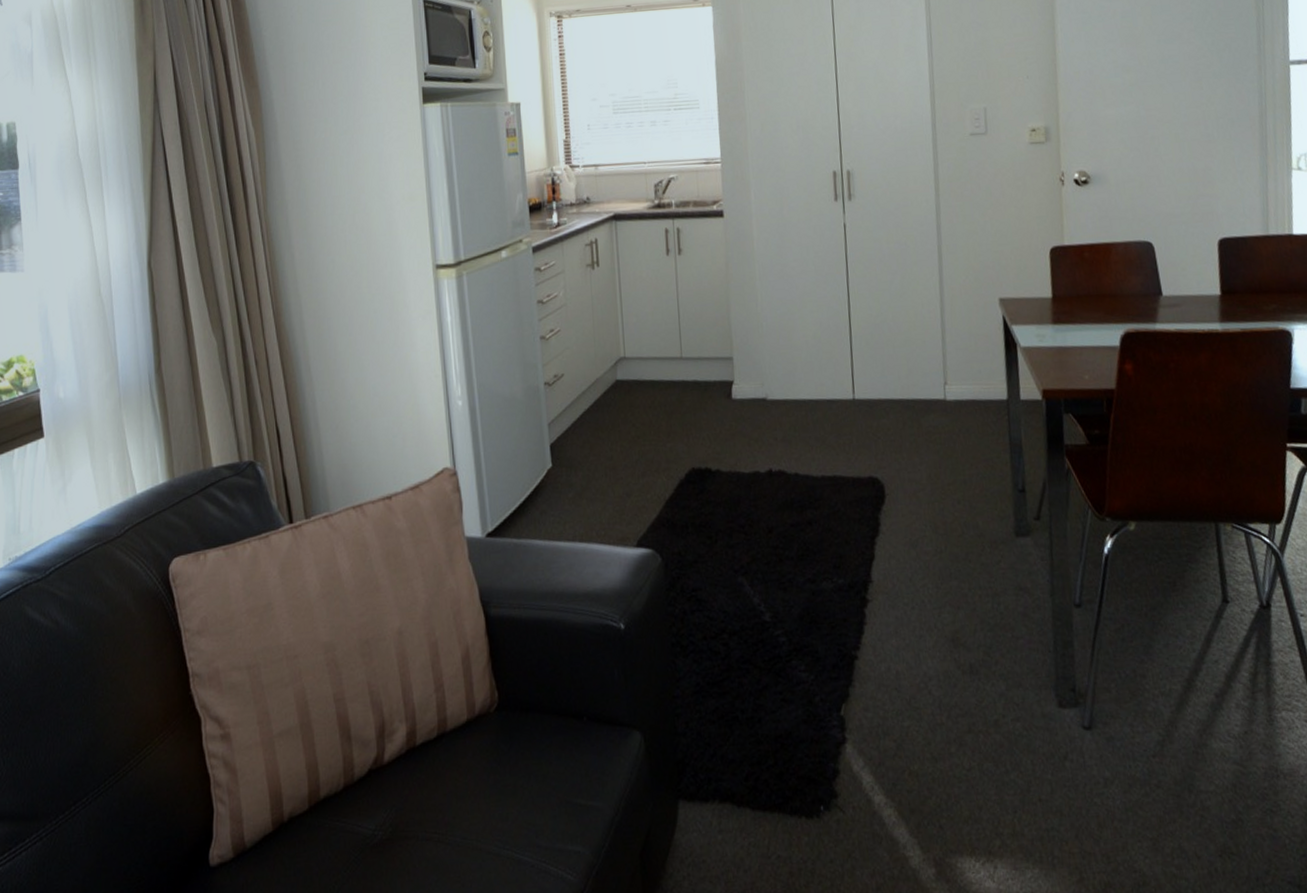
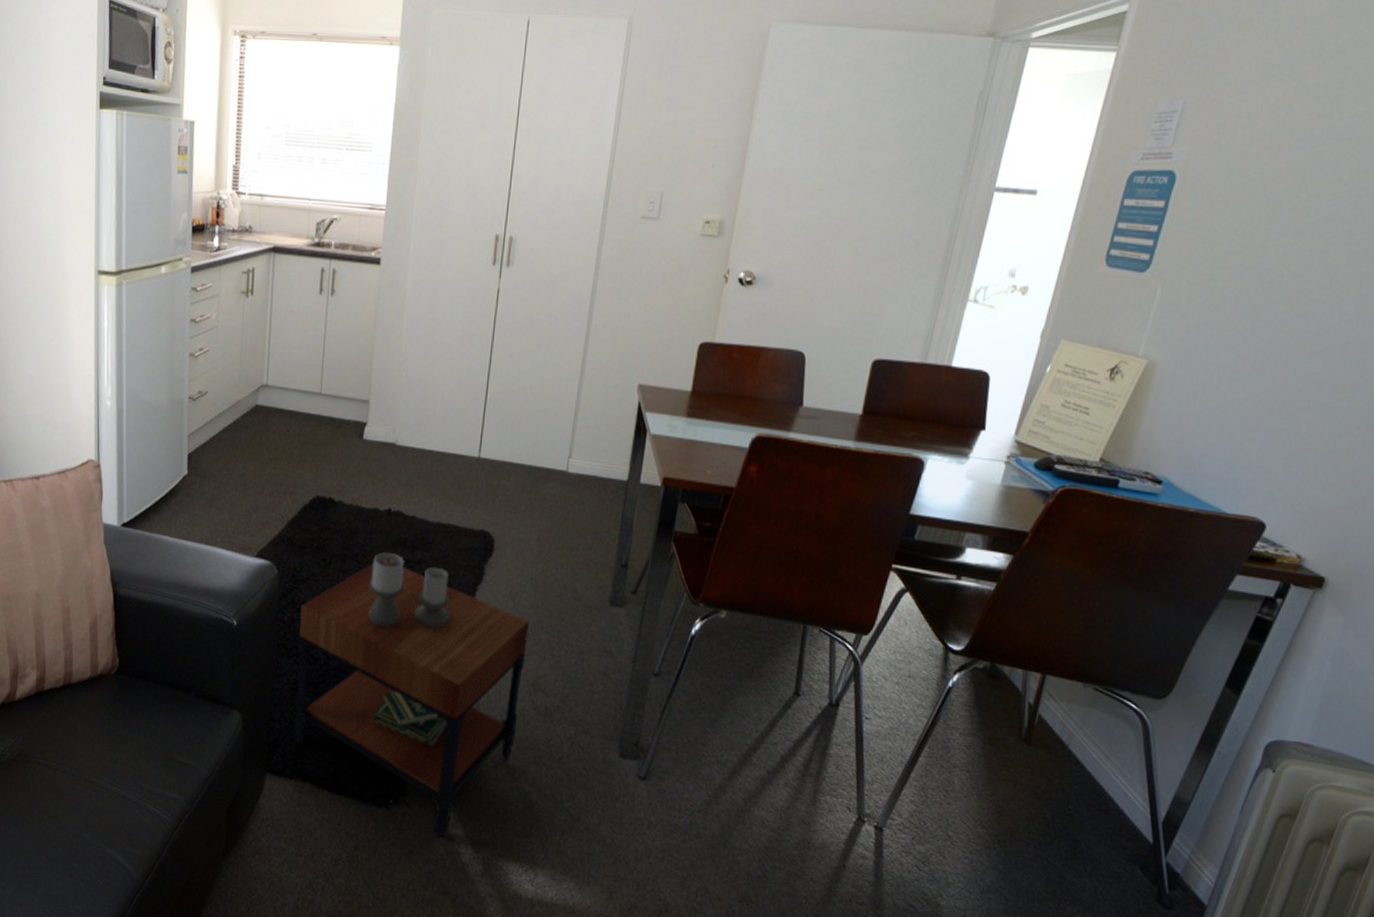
side table: none [690,518,944,842] -> present [293,552,530,838]

